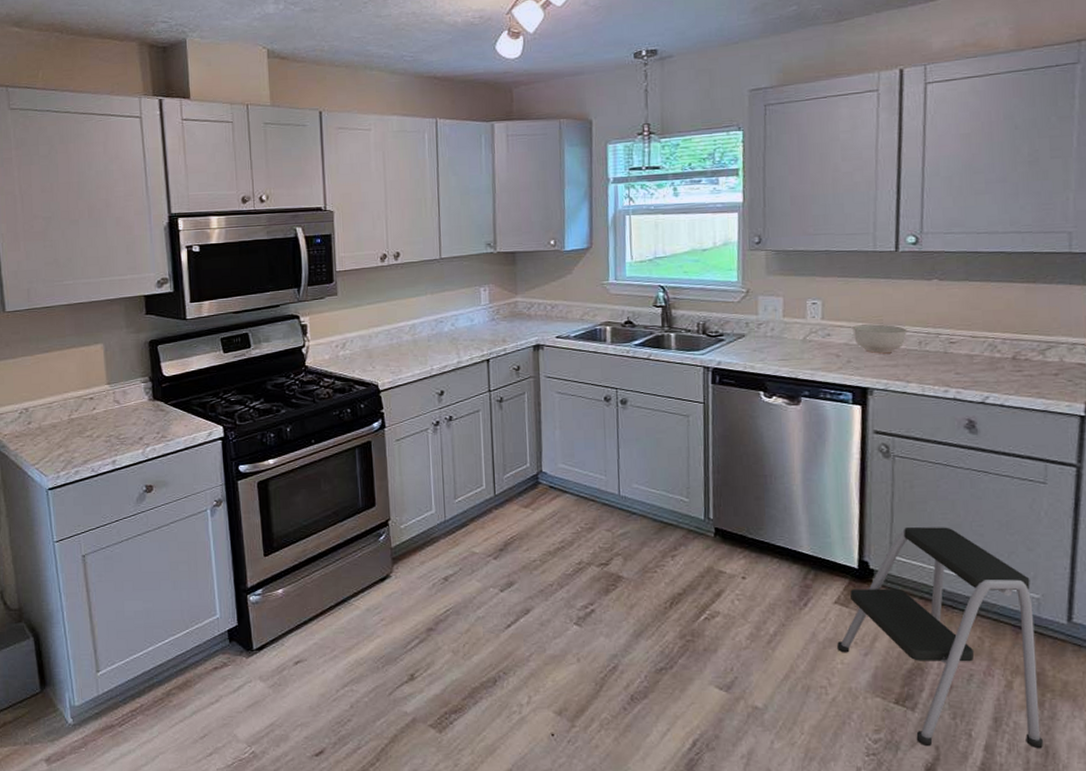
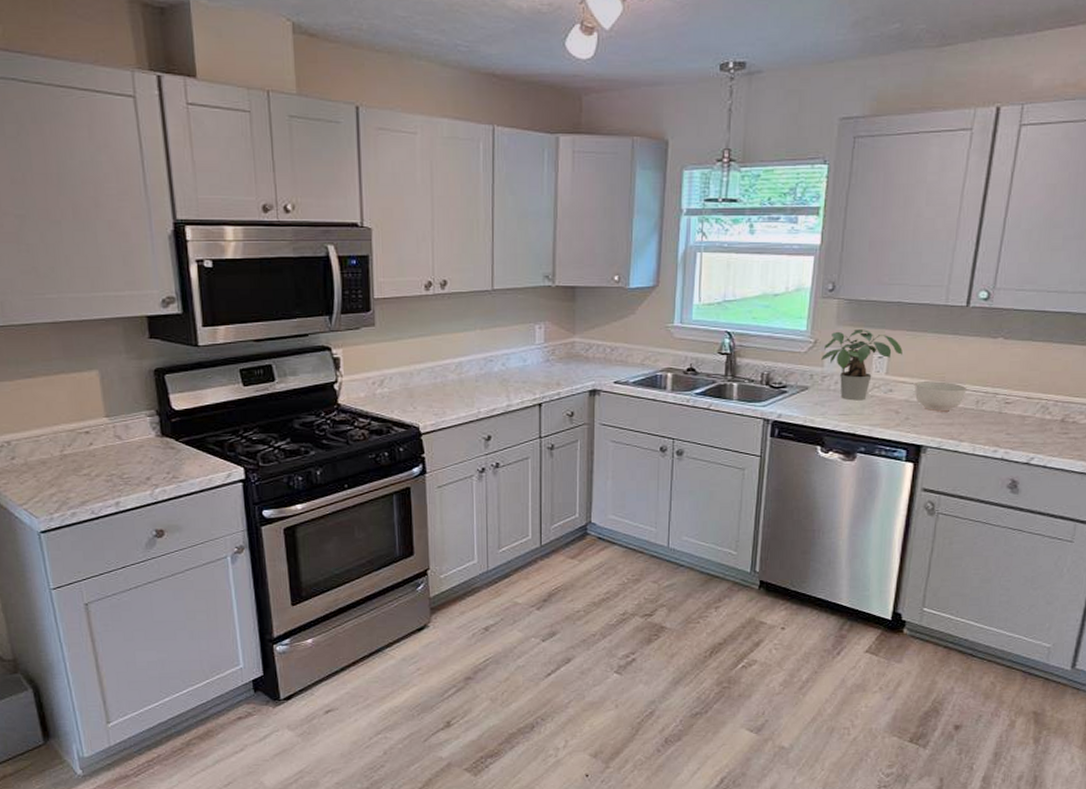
potted plant: none [755,278,836,346] -> present [821,329,903,401]
step stool: present [837,526,1043,749] -> none [863,580,1045,779]

